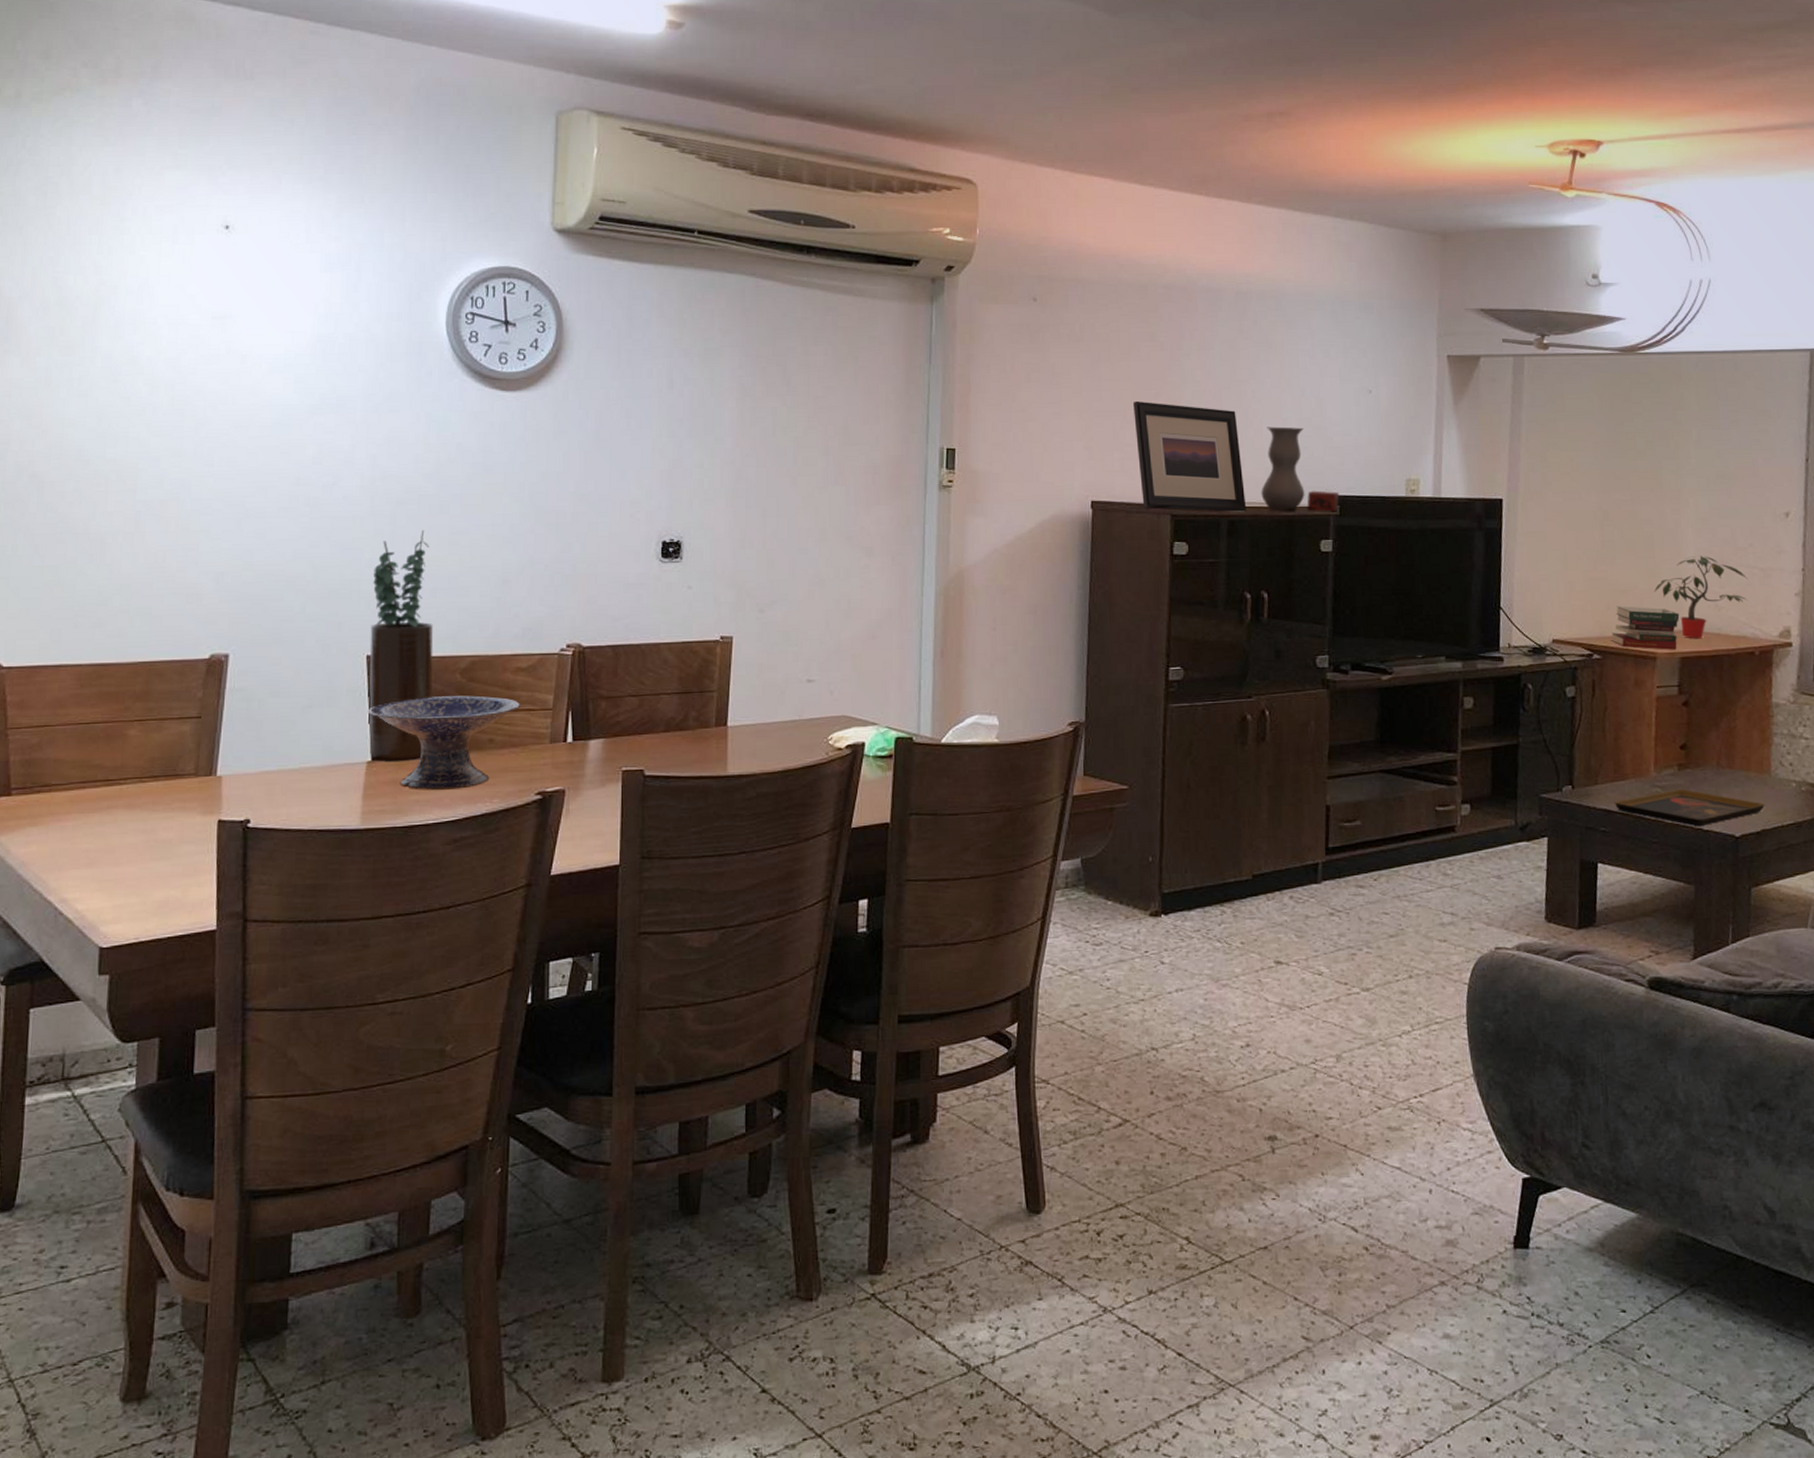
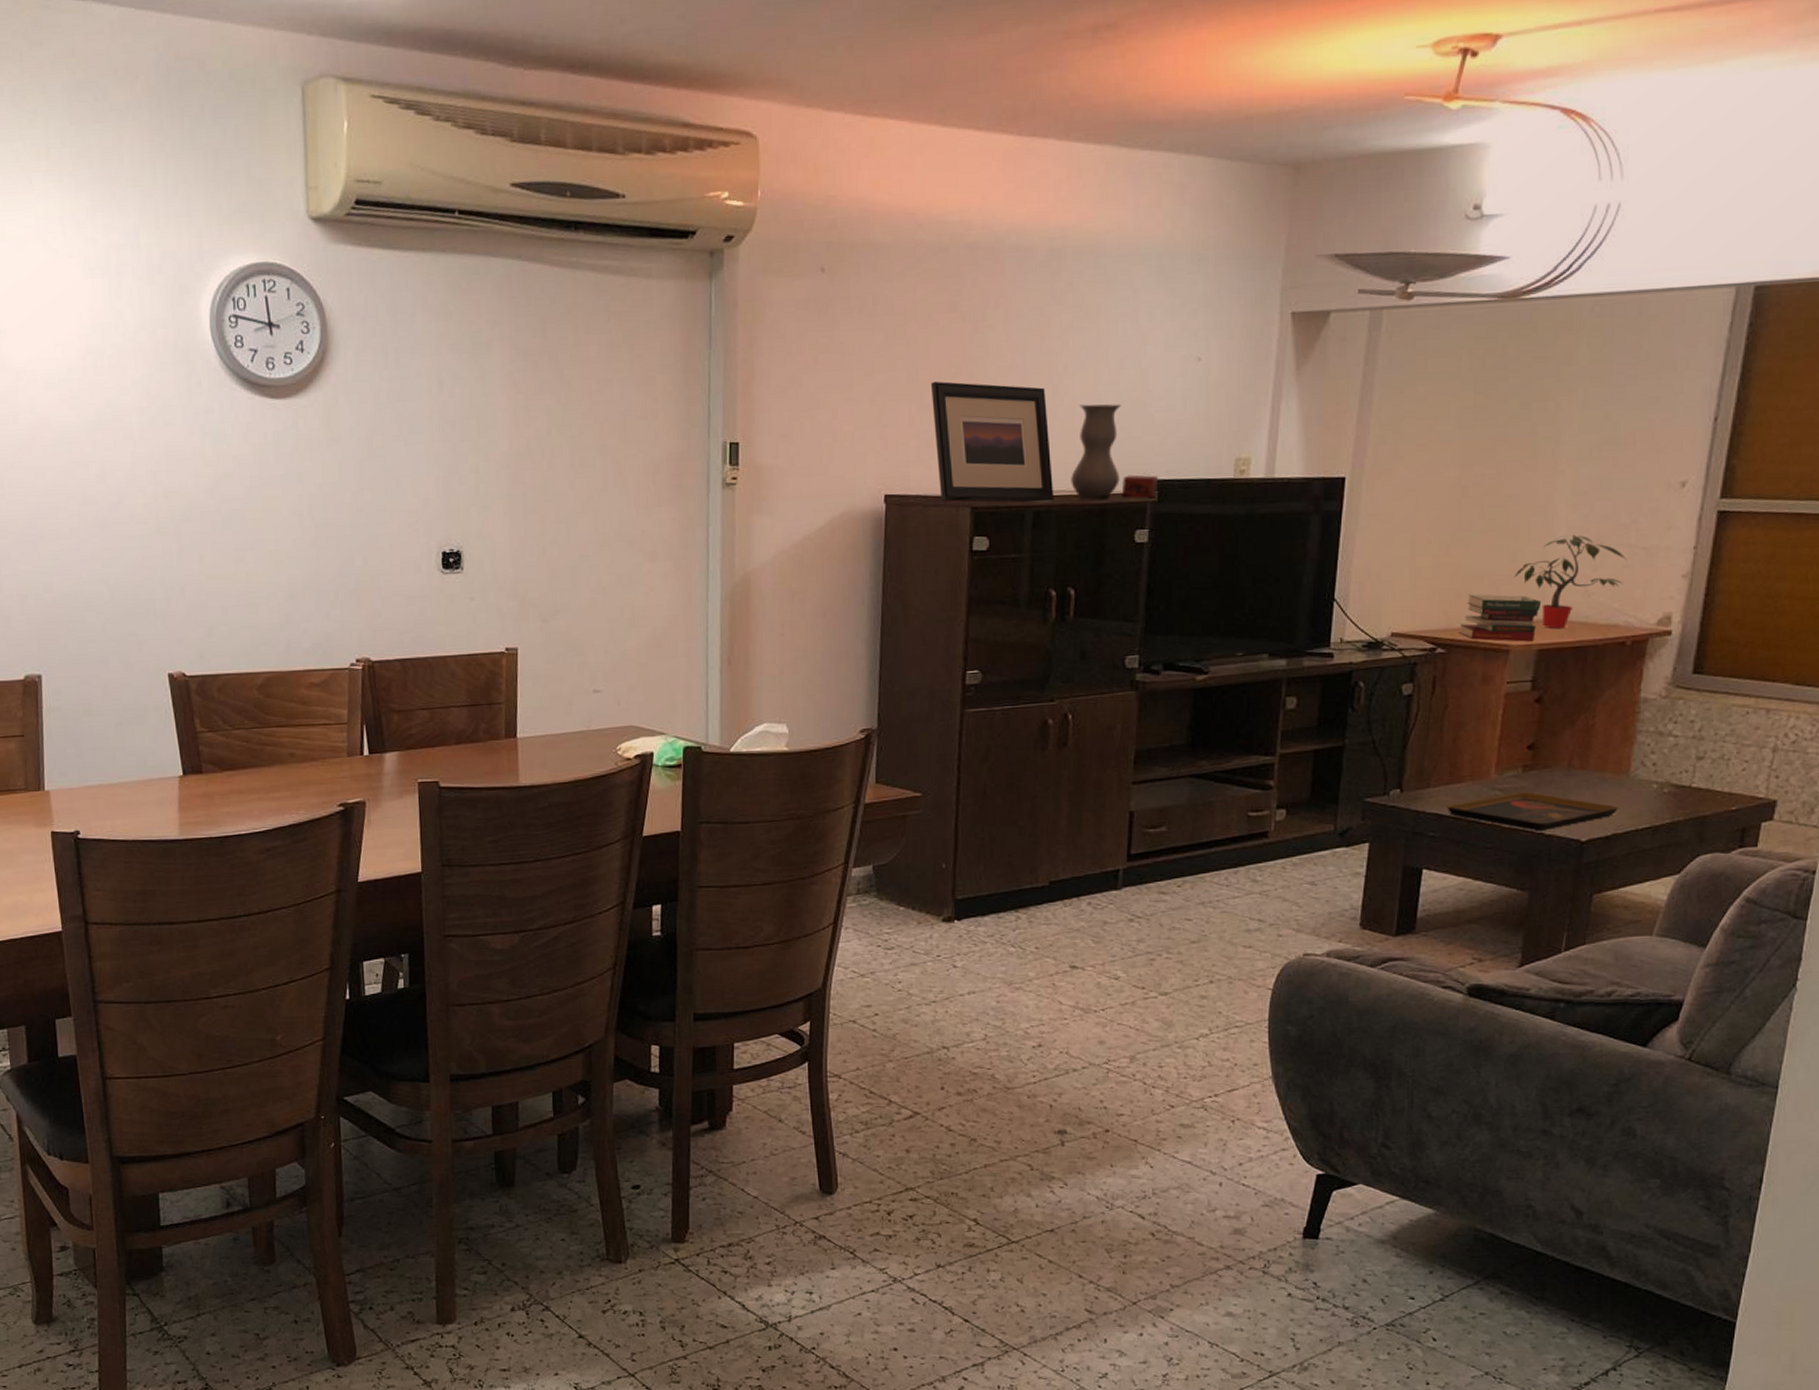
decorative bowl: present [367,695,520,791] -> none [174,711,316,803]
vase: present [369,529,434,761] -> none [166,546,233,775]

